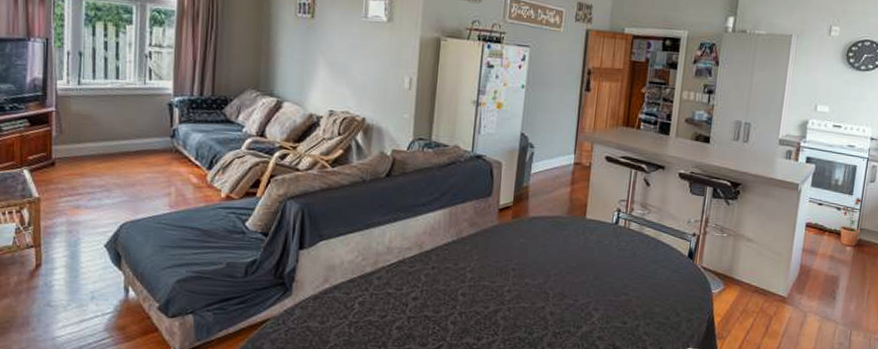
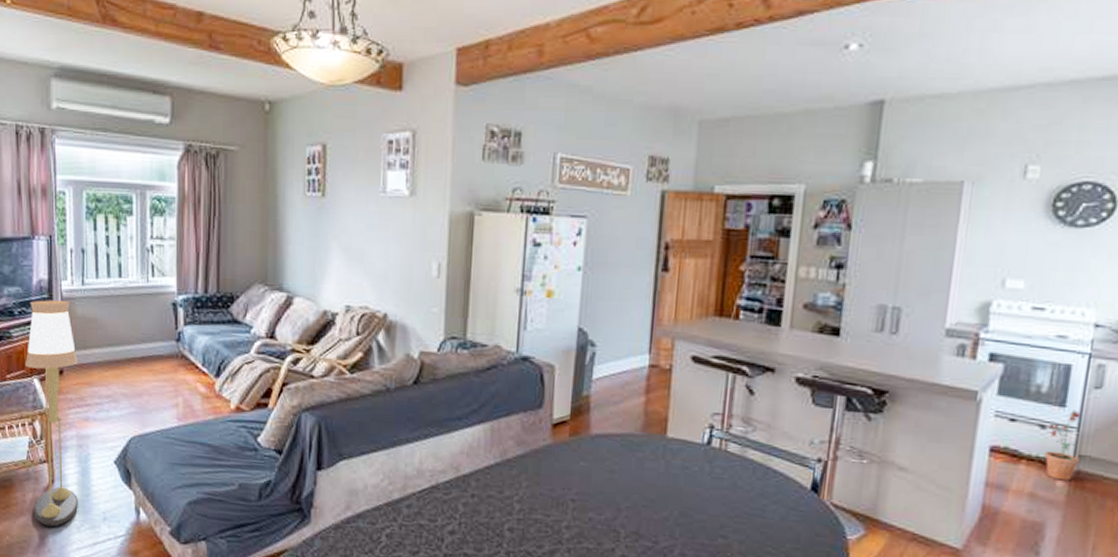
floor lamp: none [15,97,72,307] -> present [26,300,79,527]

